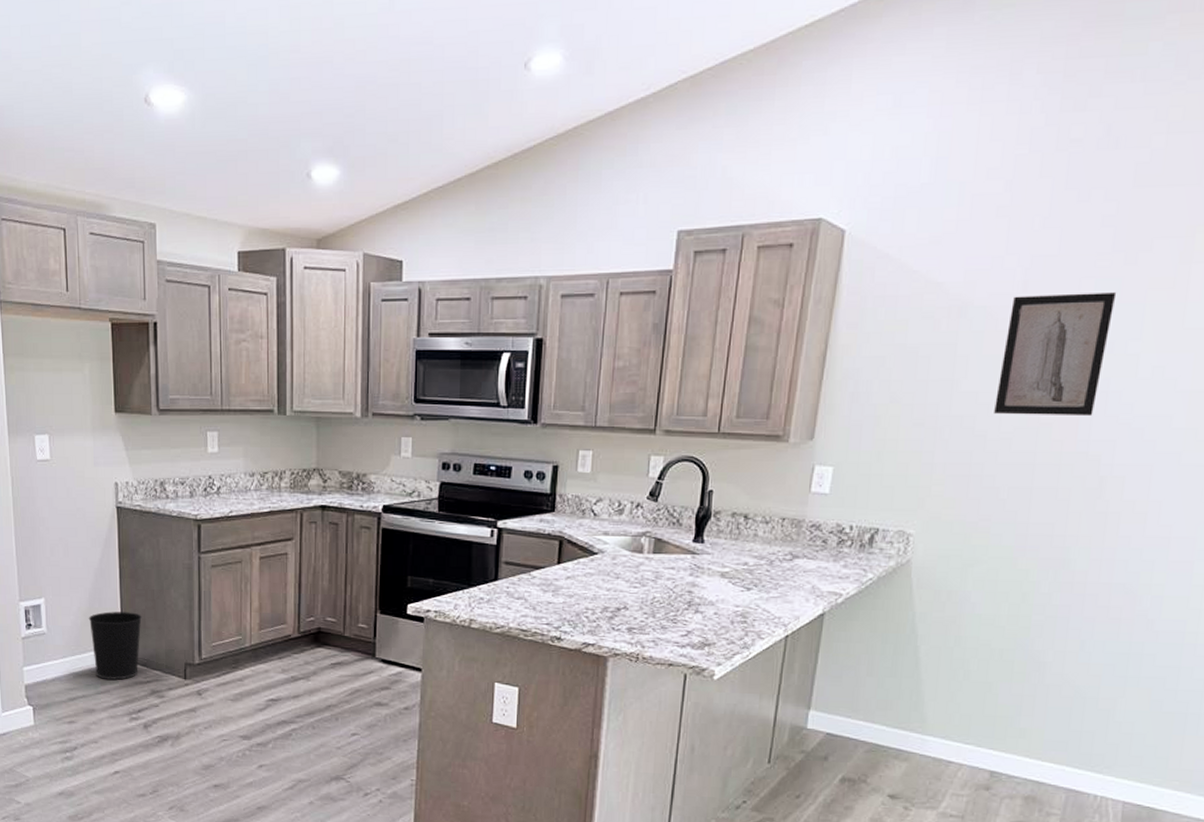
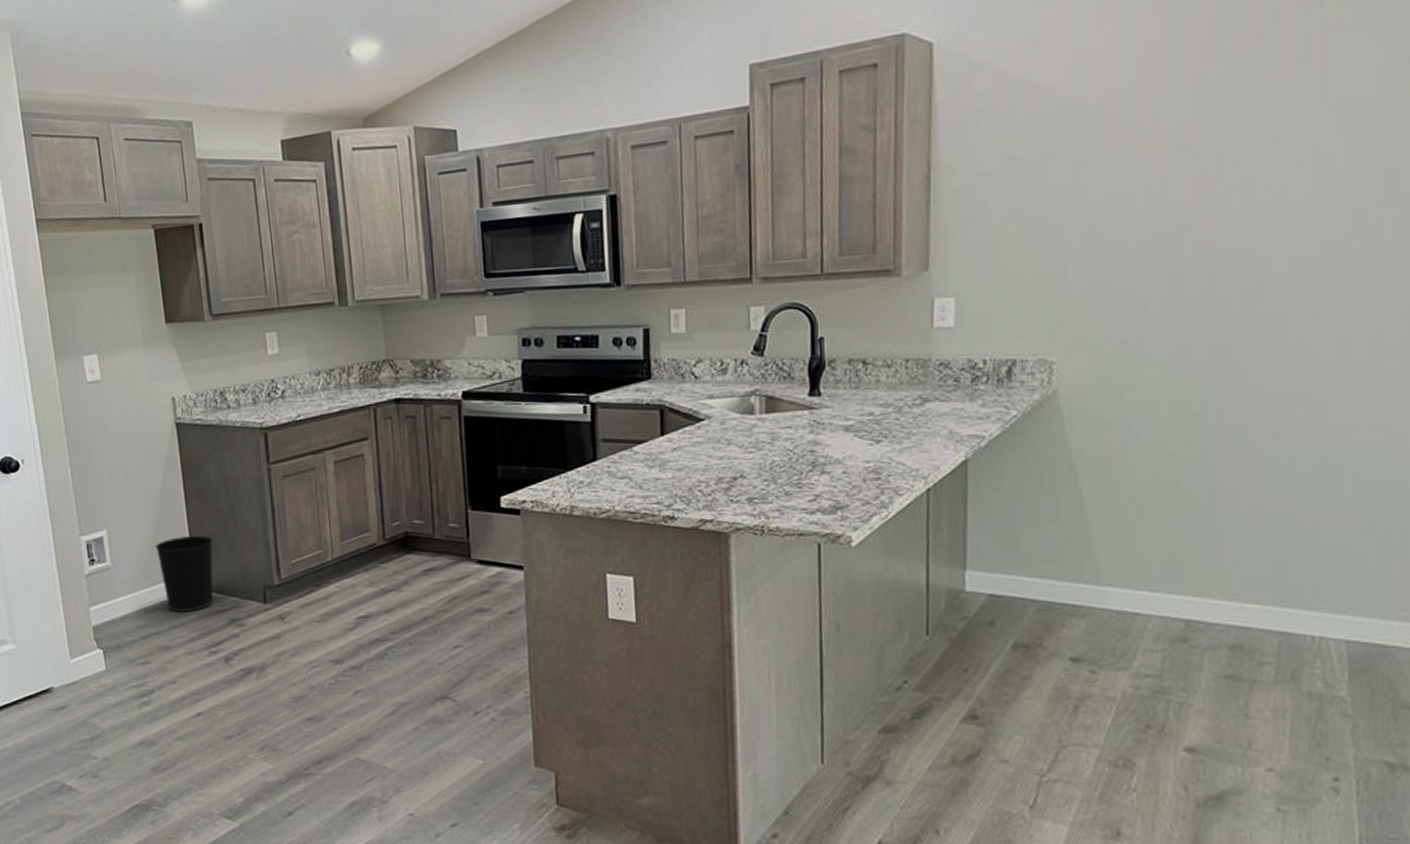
wall art: present [994,292,1117,417] -> none [1127,74,1247,220]

